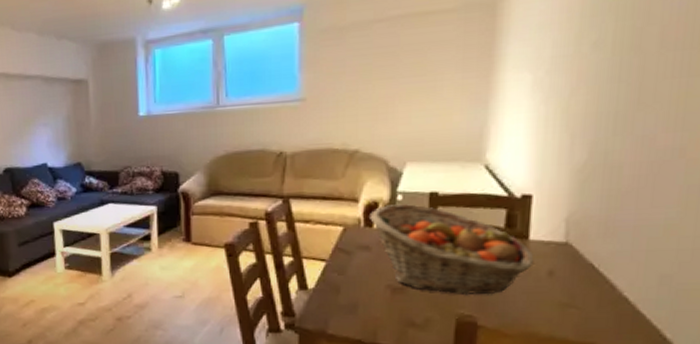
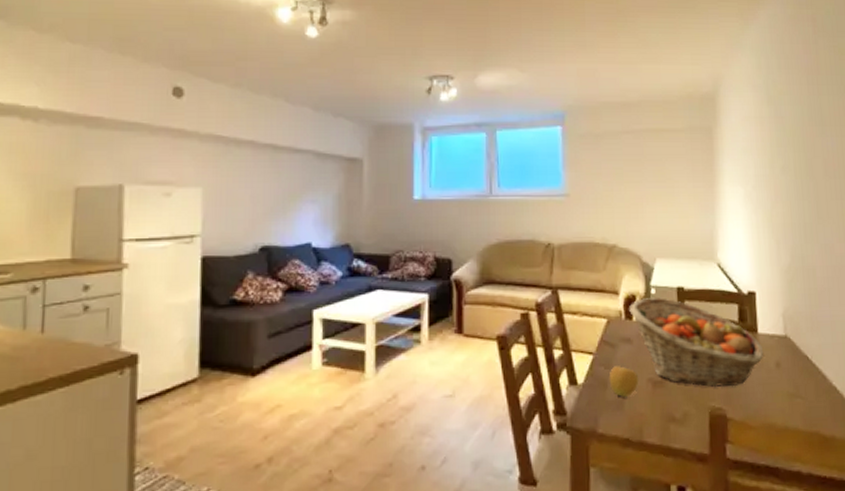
apple: none [342,272,376,302] -> present [608,366,639,397]

